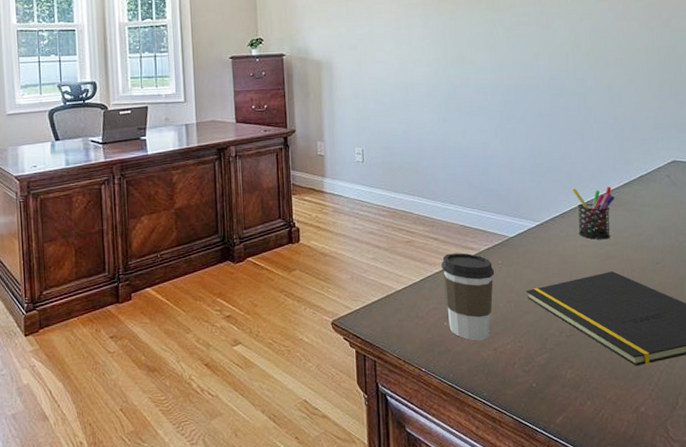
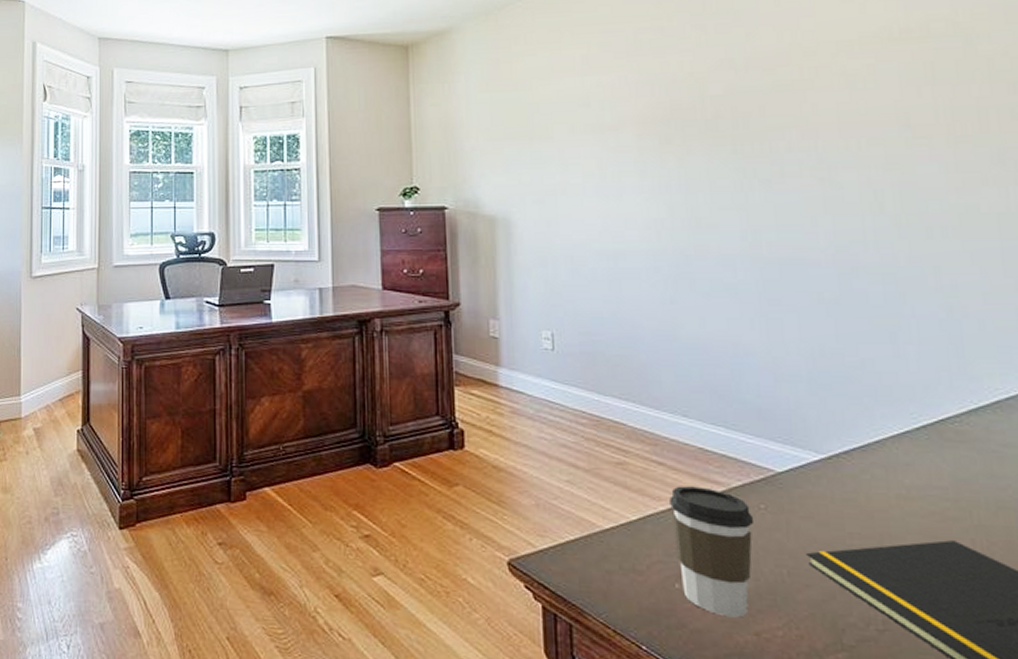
pen holder: present [572,187,615,240] -> none [878,409,954,492]

